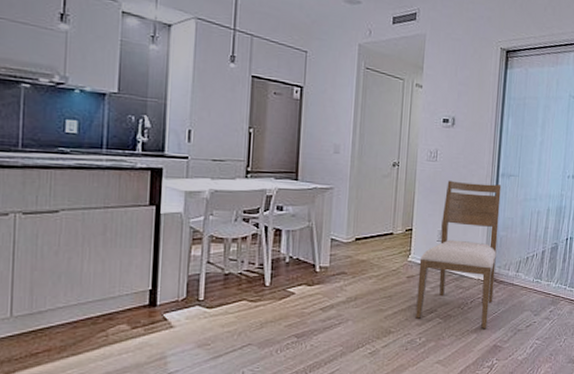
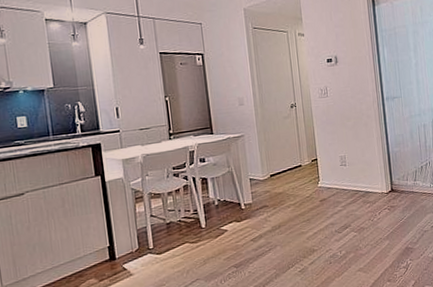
chair: present [415,180,502,328] -> none [328,107,398,236]

